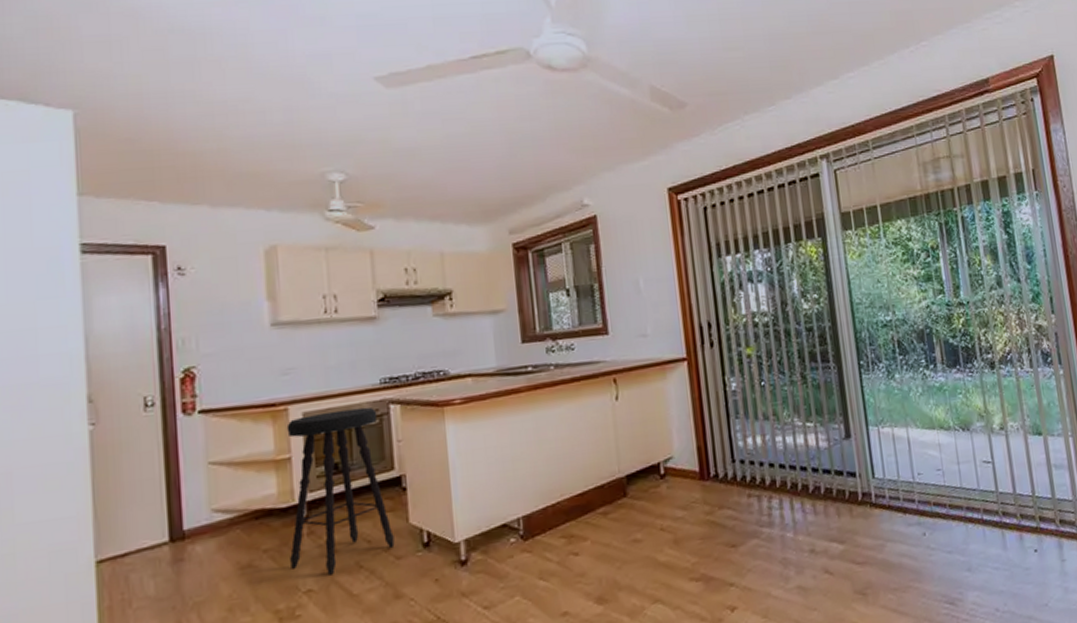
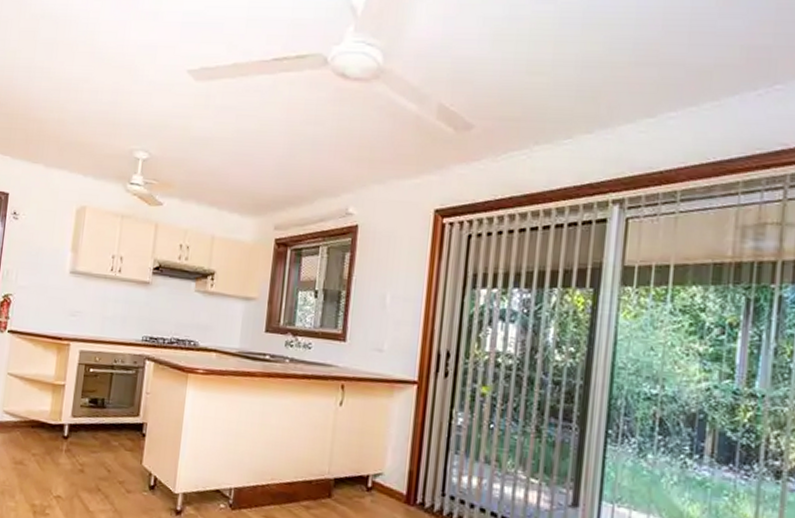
music stool: present [286,407,395,575] -> none [49,353,135,490]

